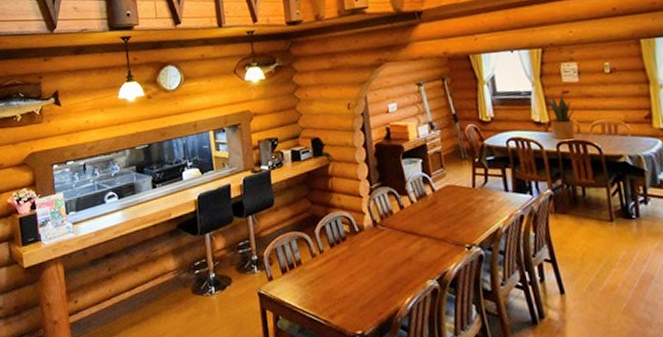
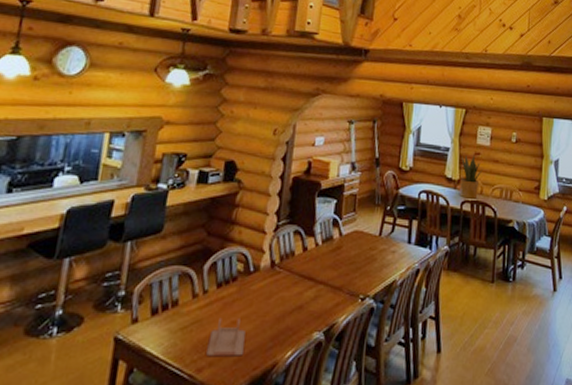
napkin holder: none [334,272,366,305] -> present [206,317,245,357]

